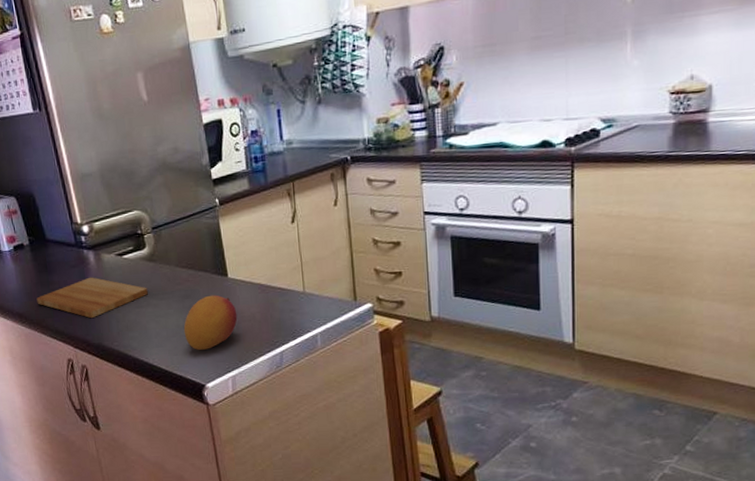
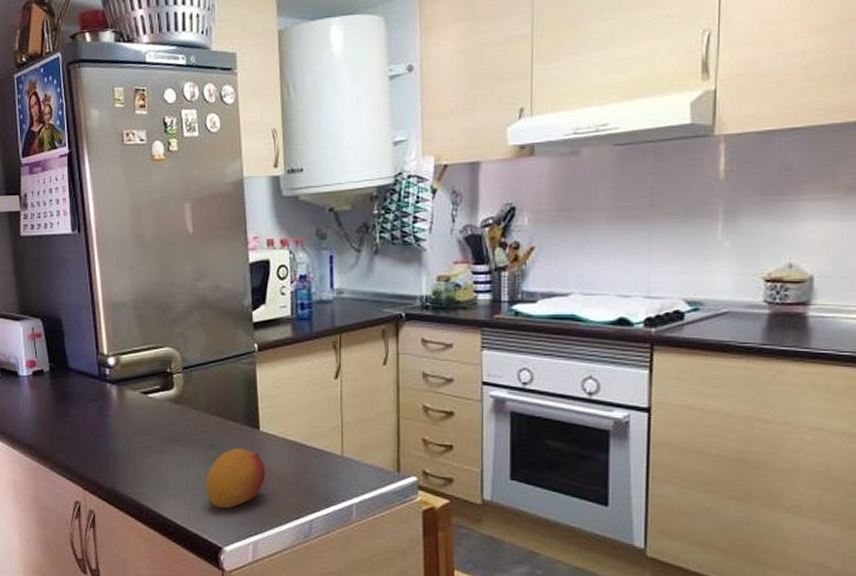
cutting board: present [36,277,148,319] -> none [50,413,171,459]

